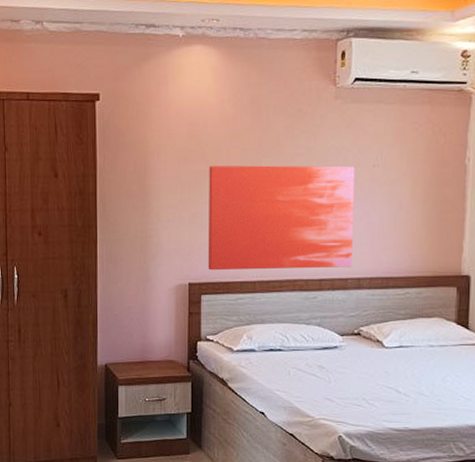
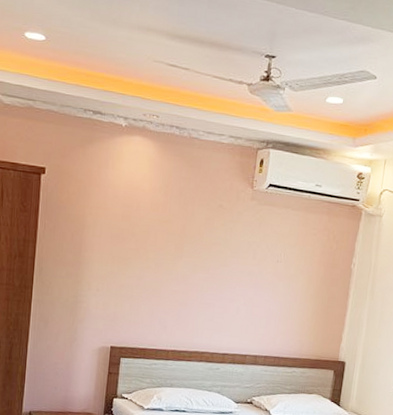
wall art: present [207,165,355,271] -> none [128,245,262,346]

